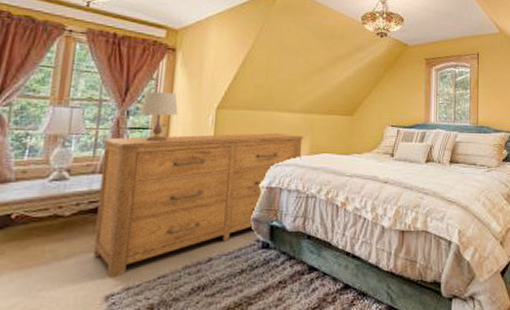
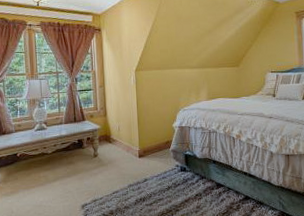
dresser: present [92,133,304,278] -> none [63,85,202,194]
table lamp: present [139,91,179,141] -> none [83,62,109,99]

